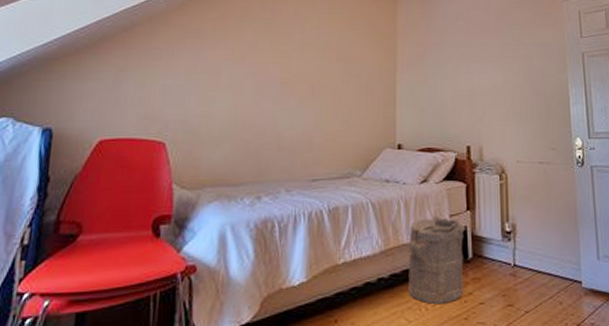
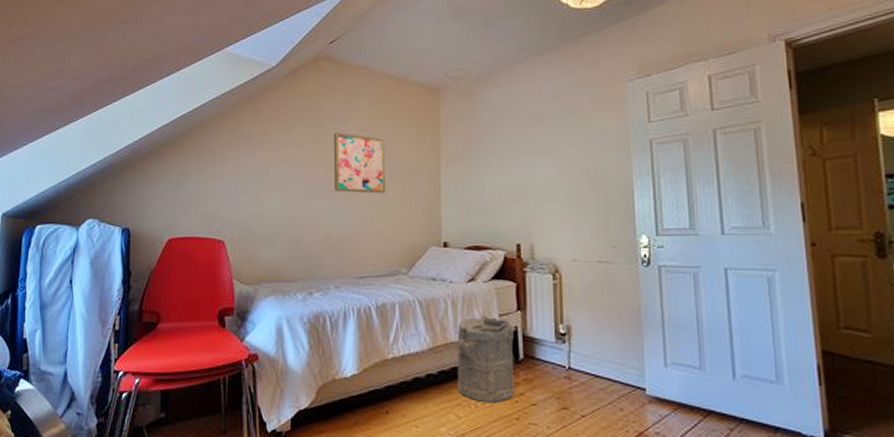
wall art: none [290,34,343,96] -> present [333,133,386,194]

